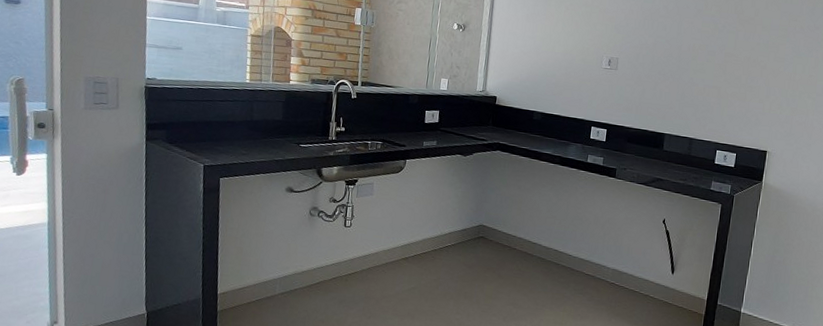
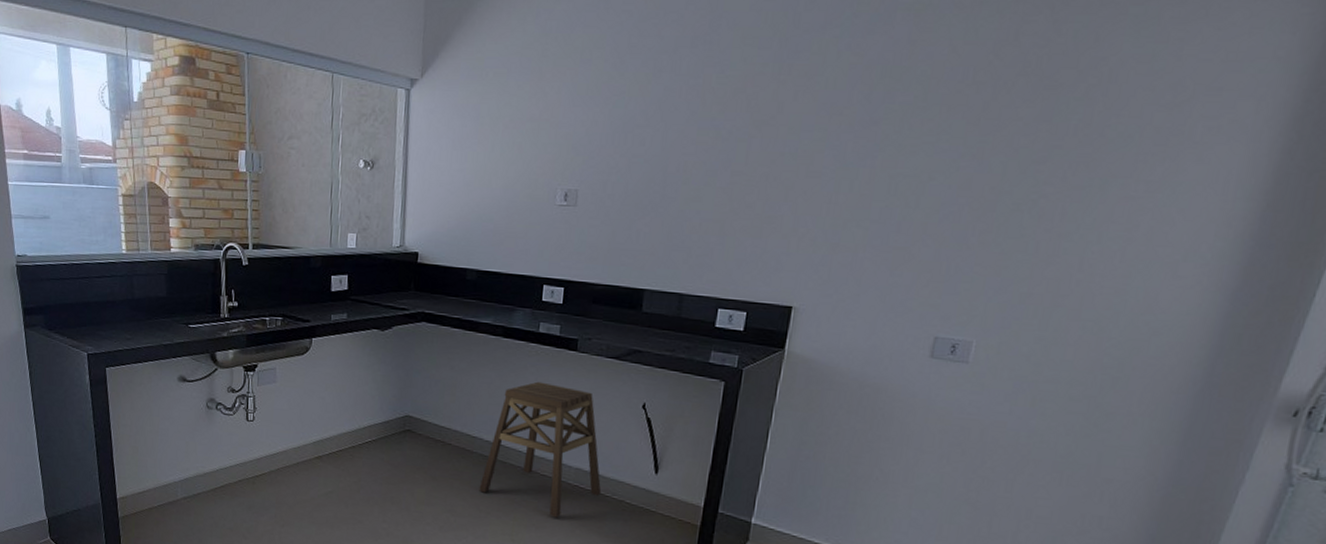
stool: none [536,200,632,309] -> present [478,381,602,518]

